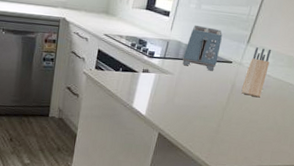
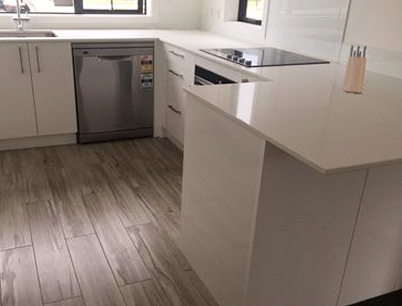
toaster: present [182,24,222,71] -> none [280,30,316,74]

